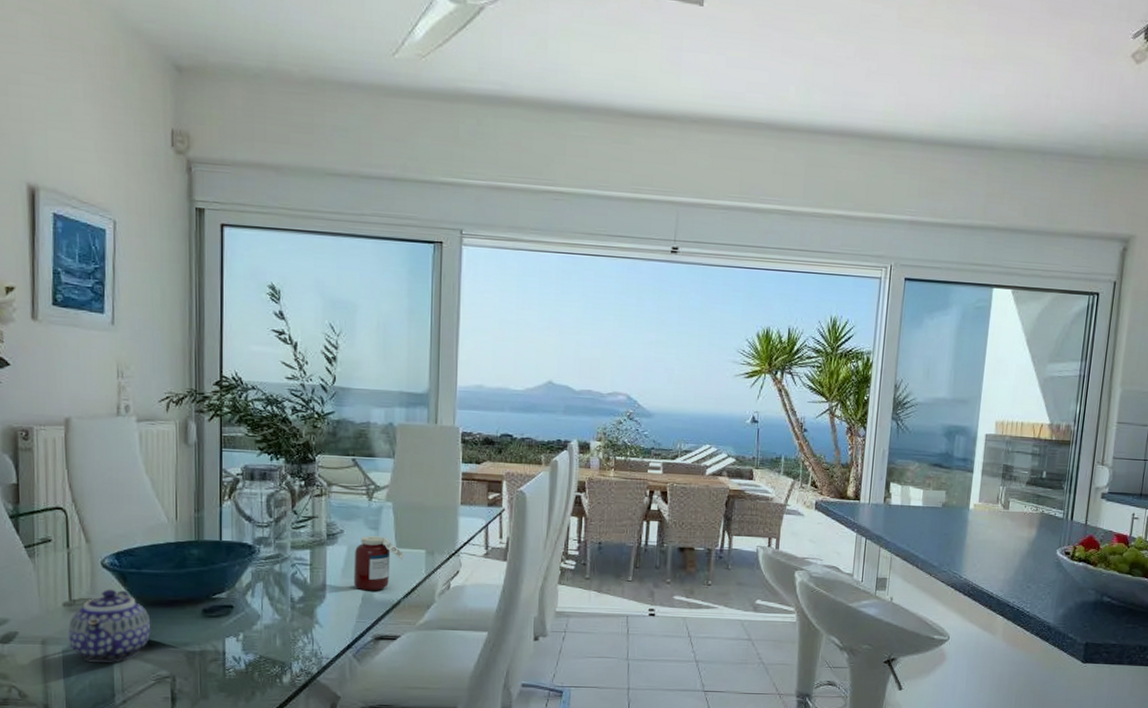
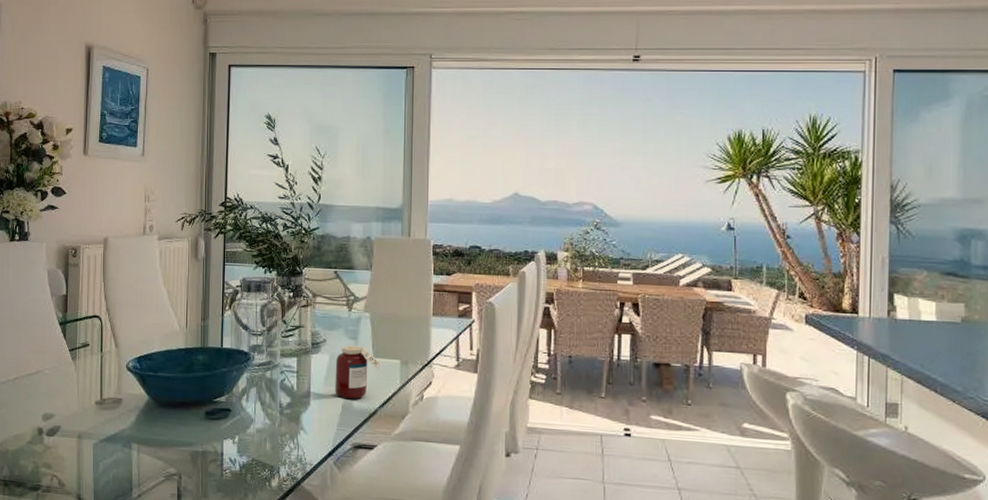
teapot: present [68,589,151,662] -> none [99,390,163,458]

